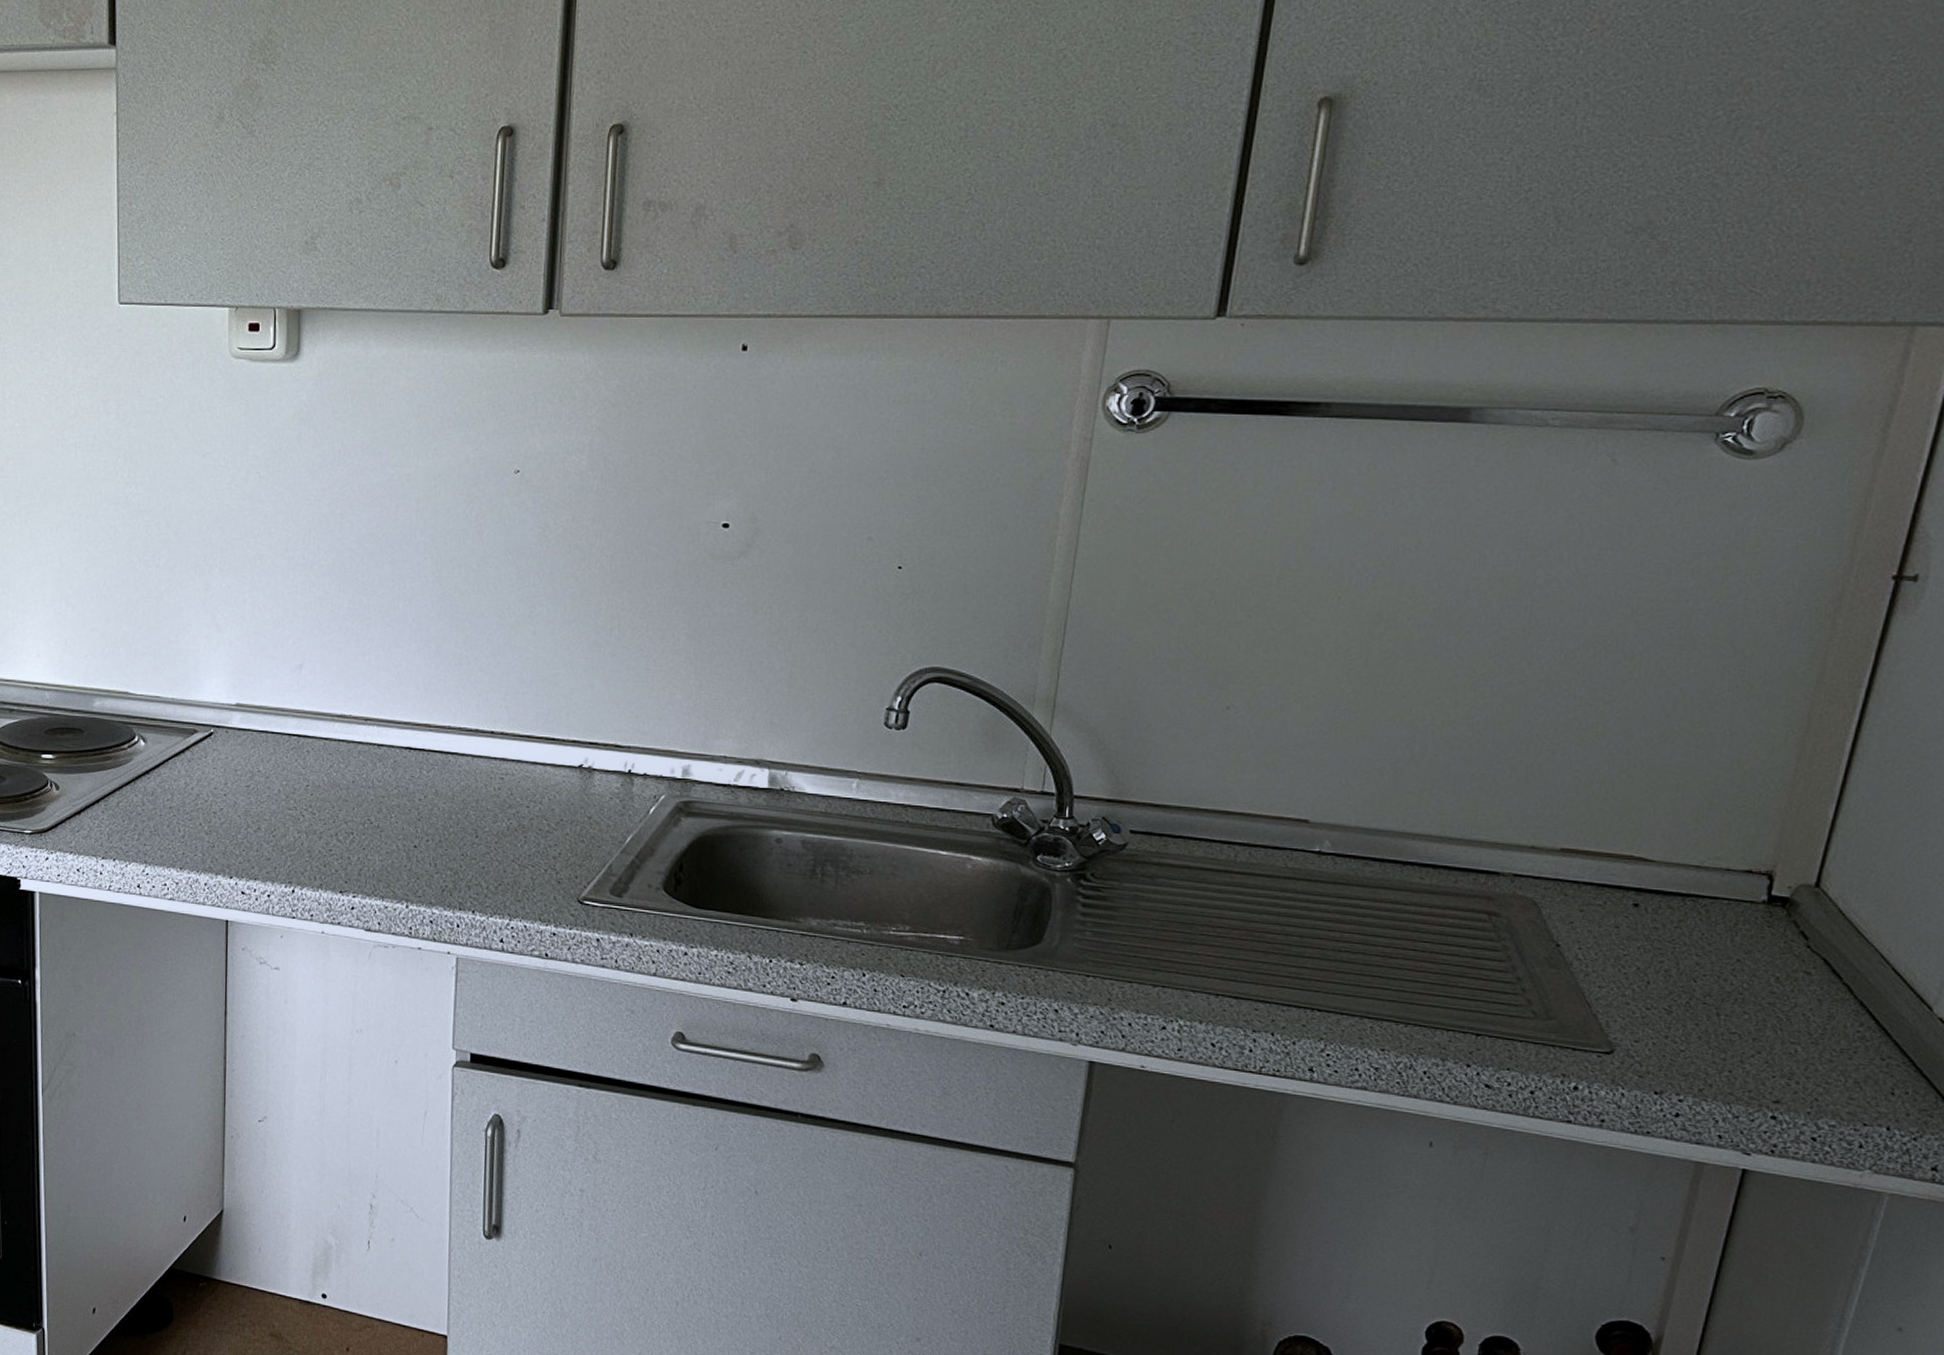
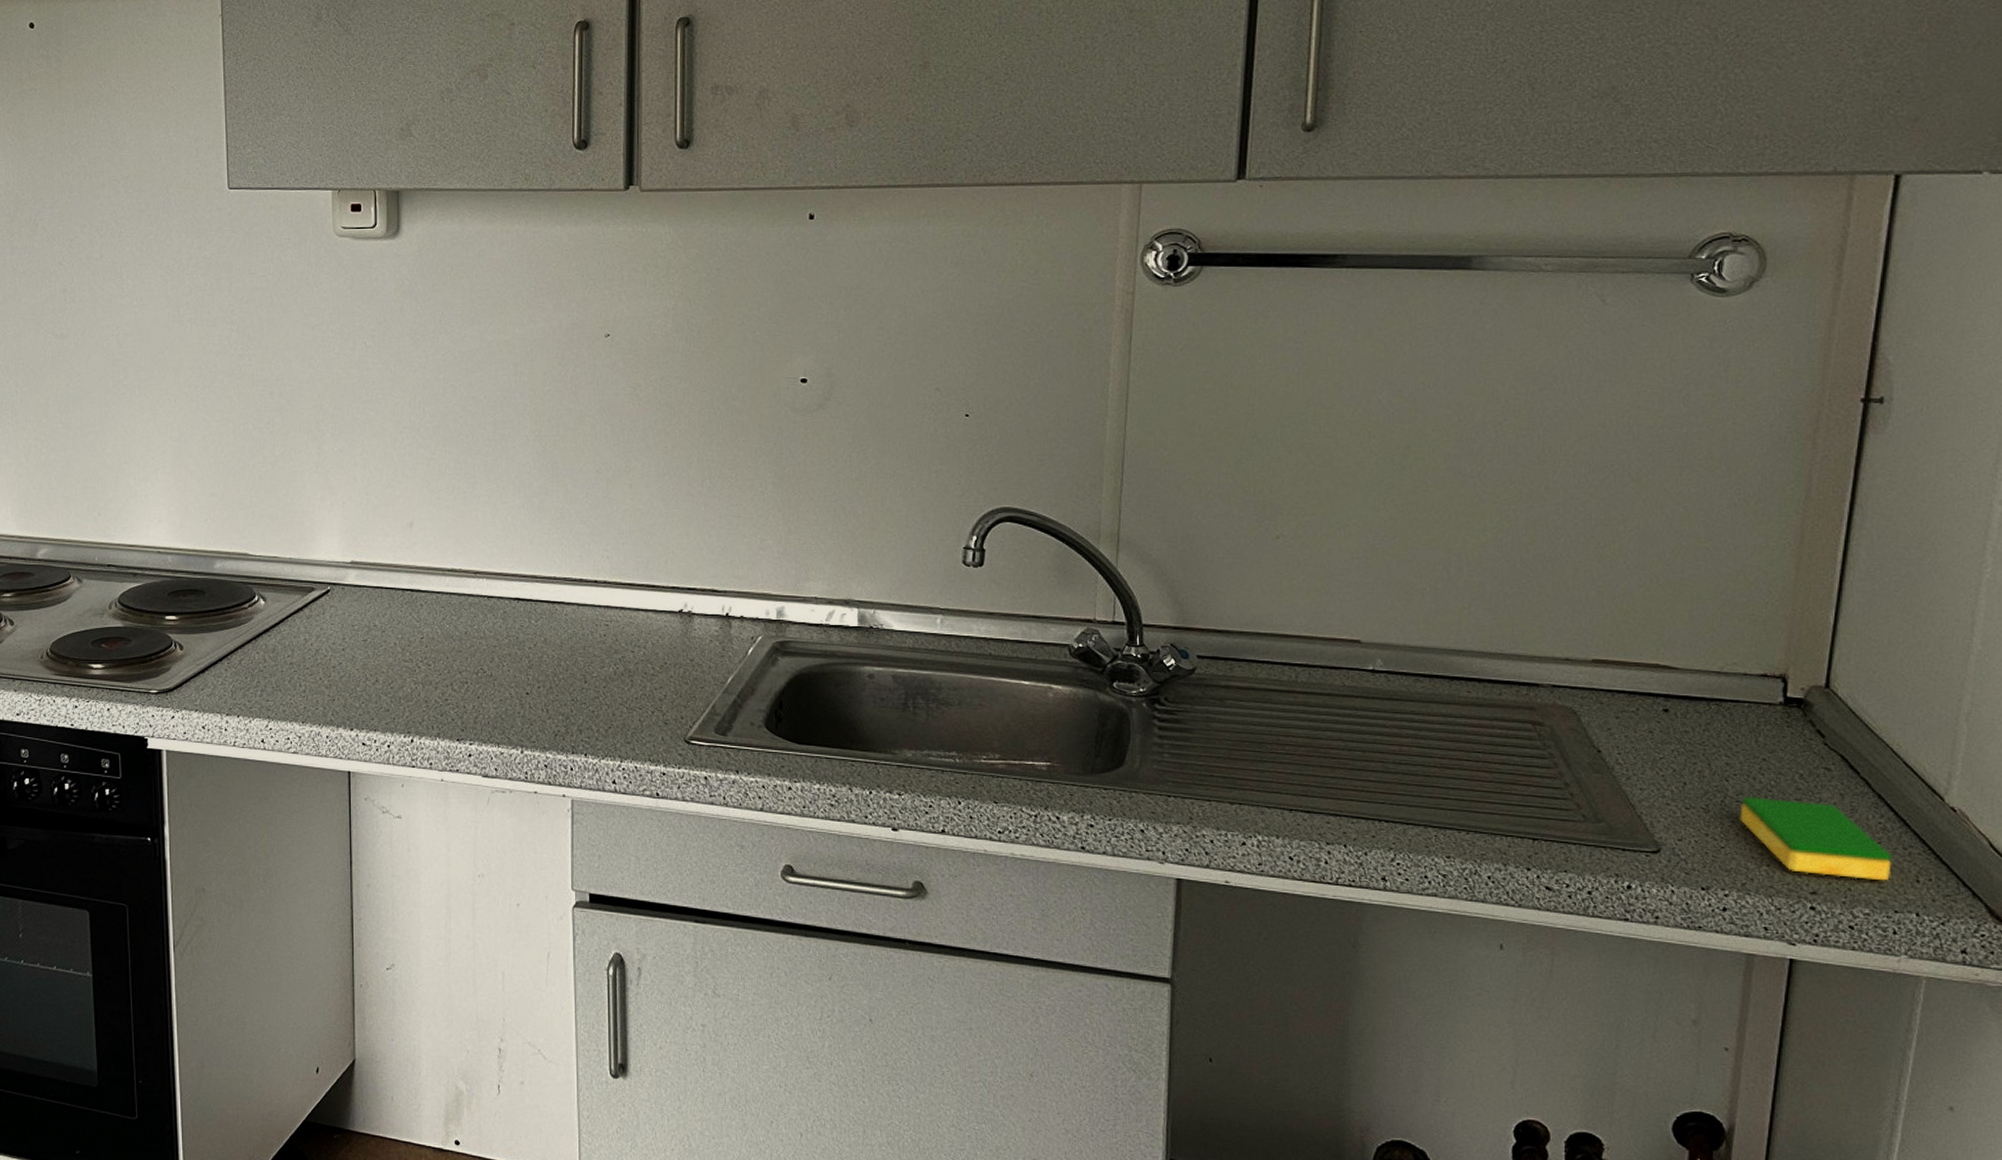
dish sponge: none [1704,999,1869,1093] -> present [1739,797,1893,881]

